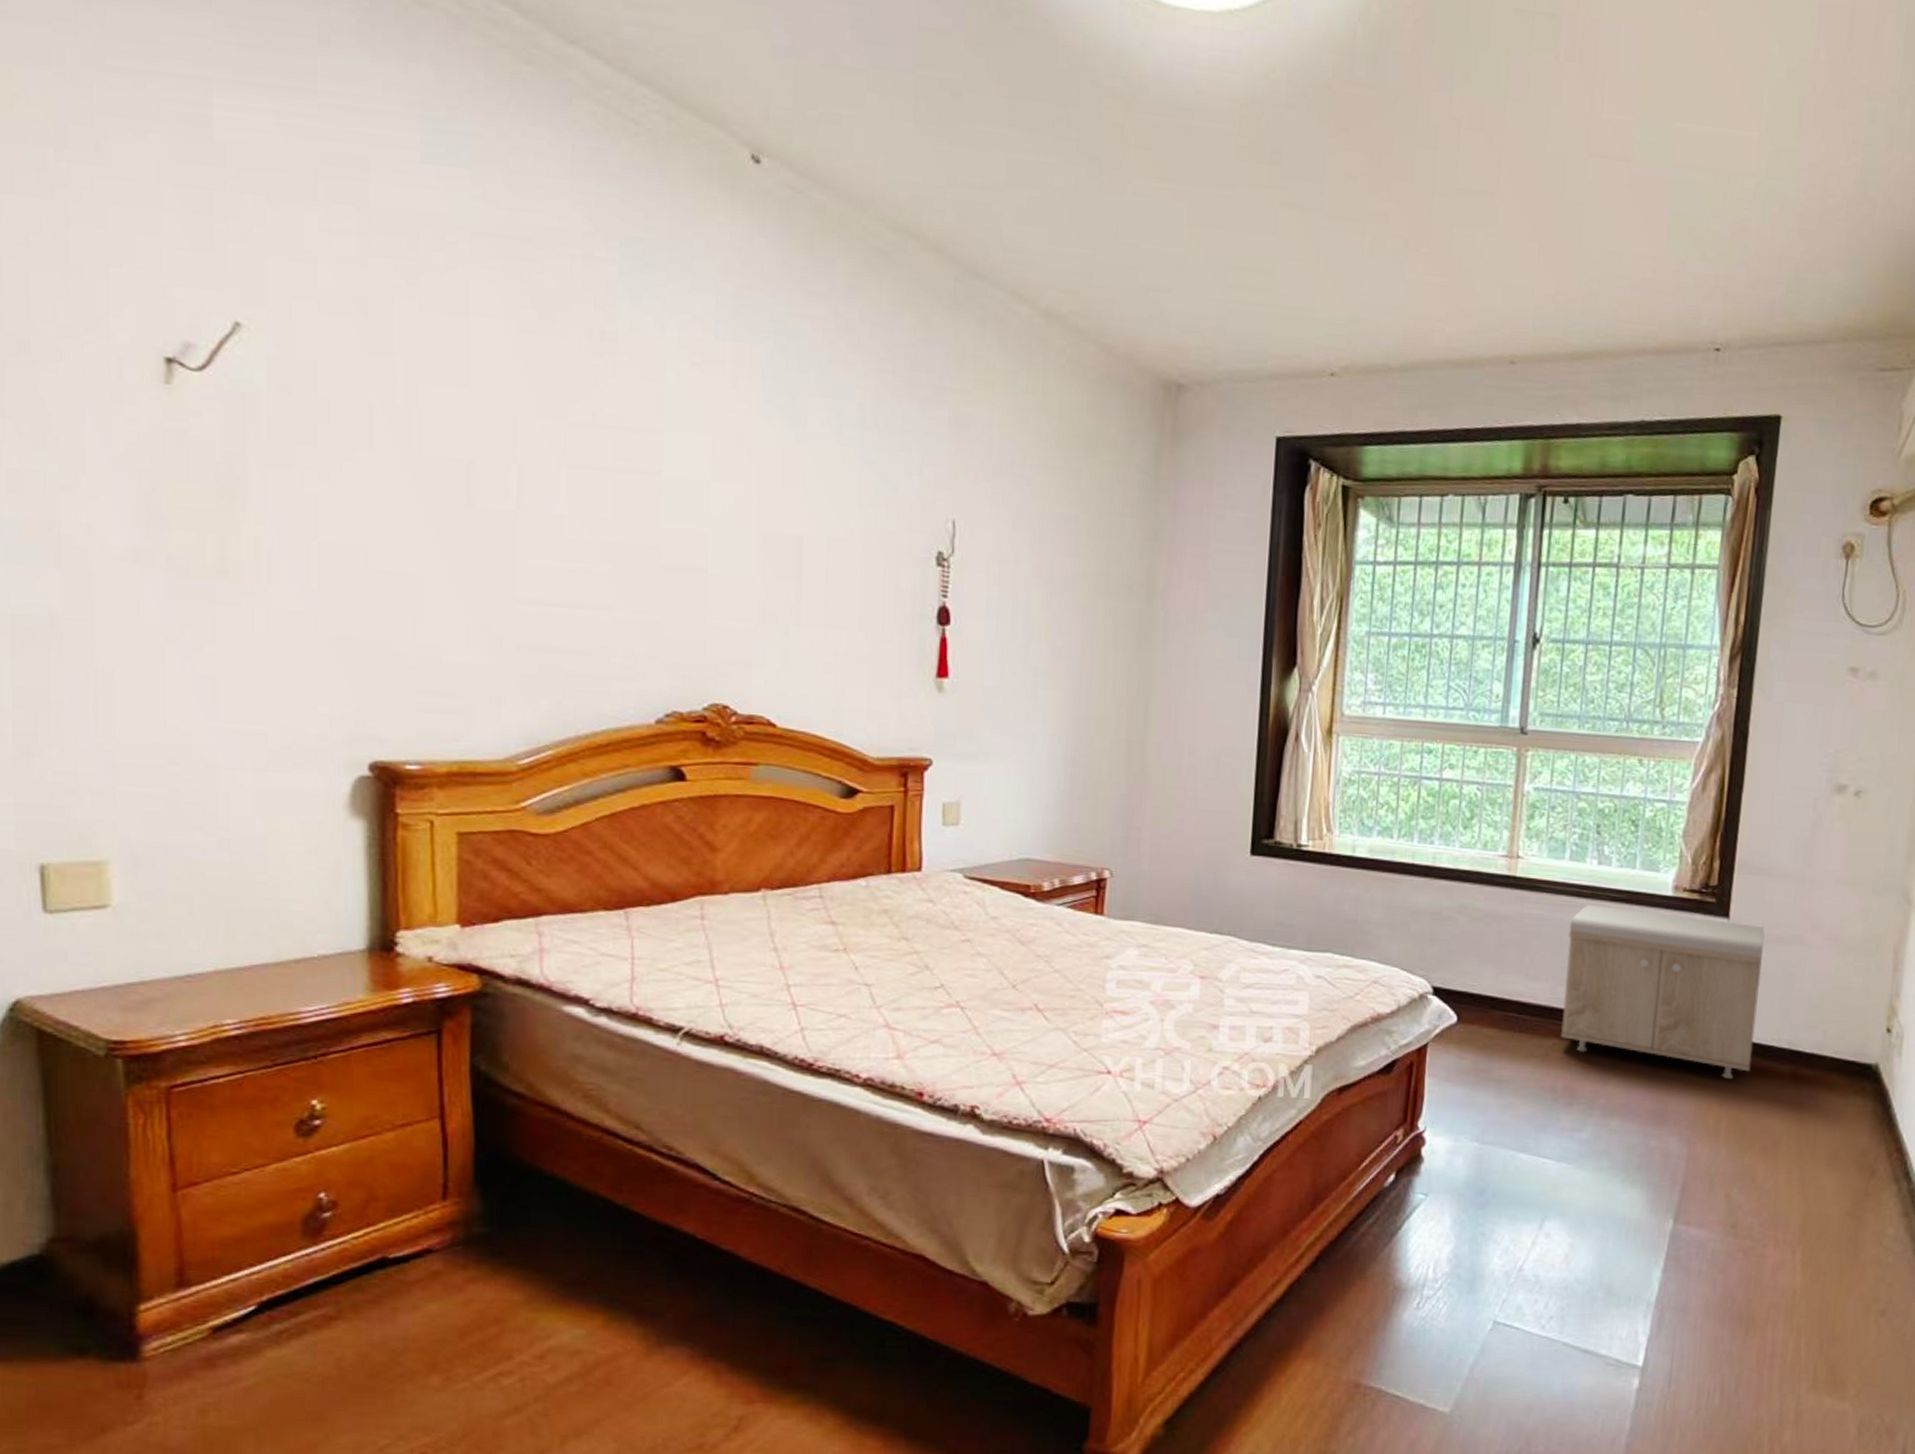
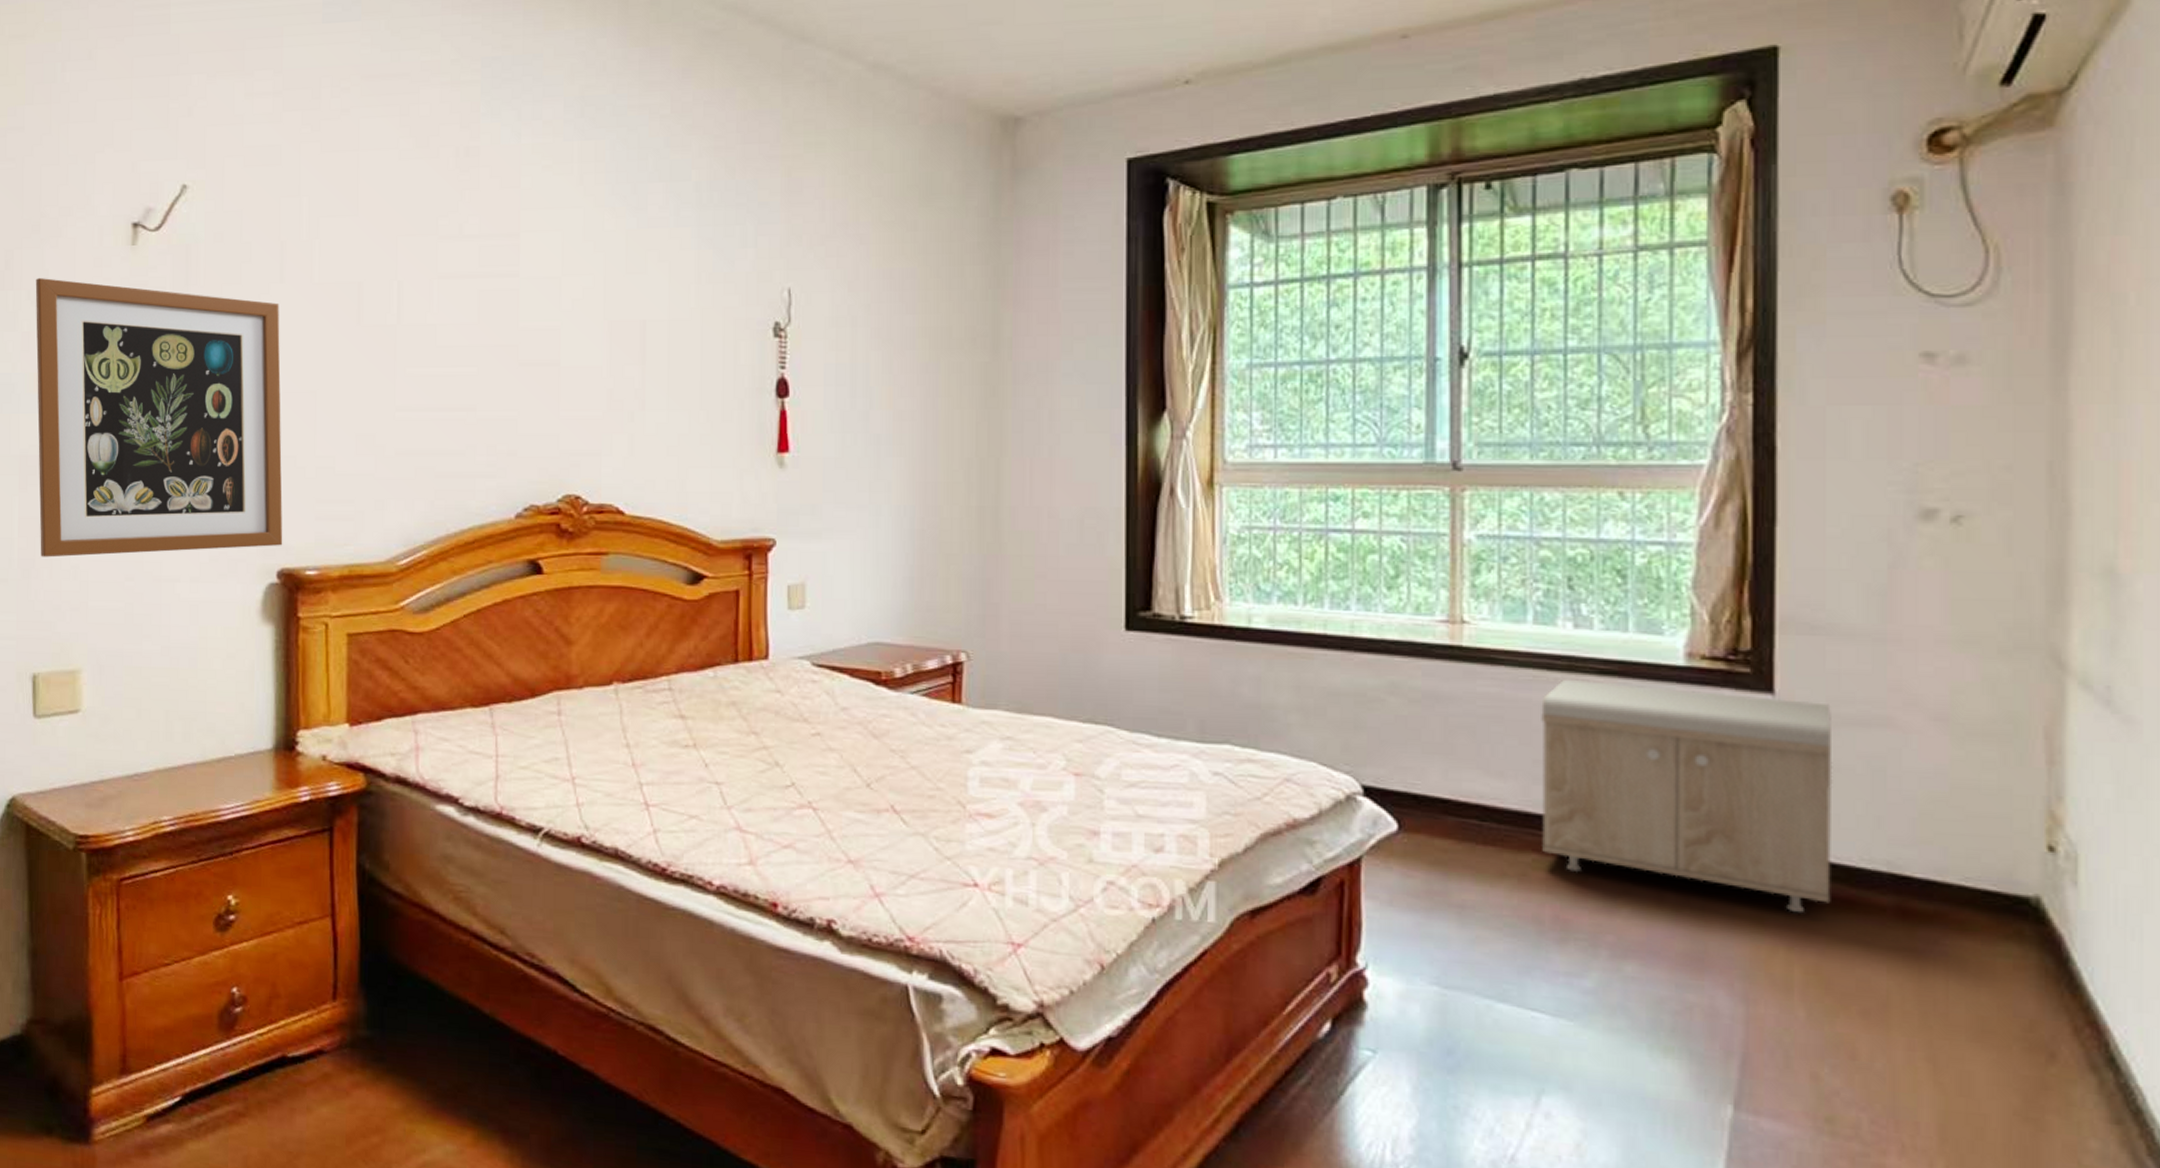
wall art: none [25,407,376,737] -> present [35,278,283,558]

